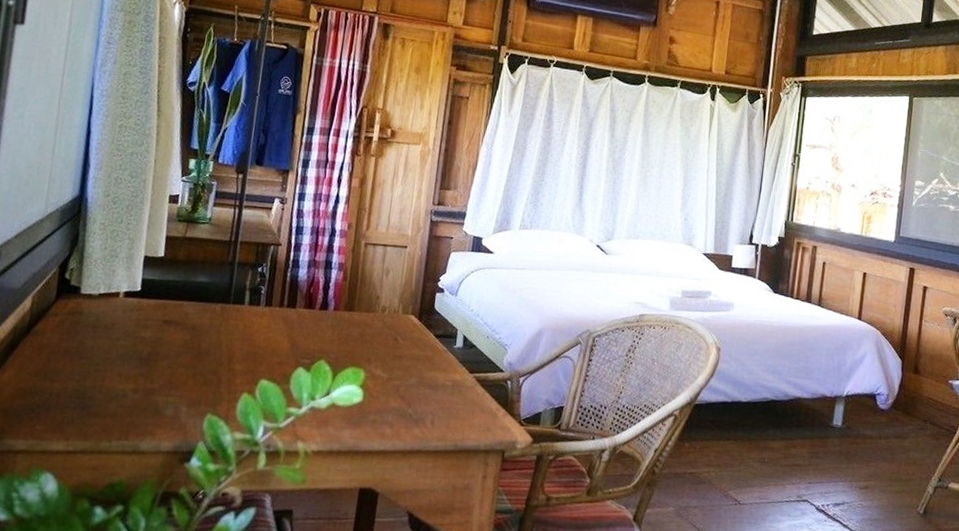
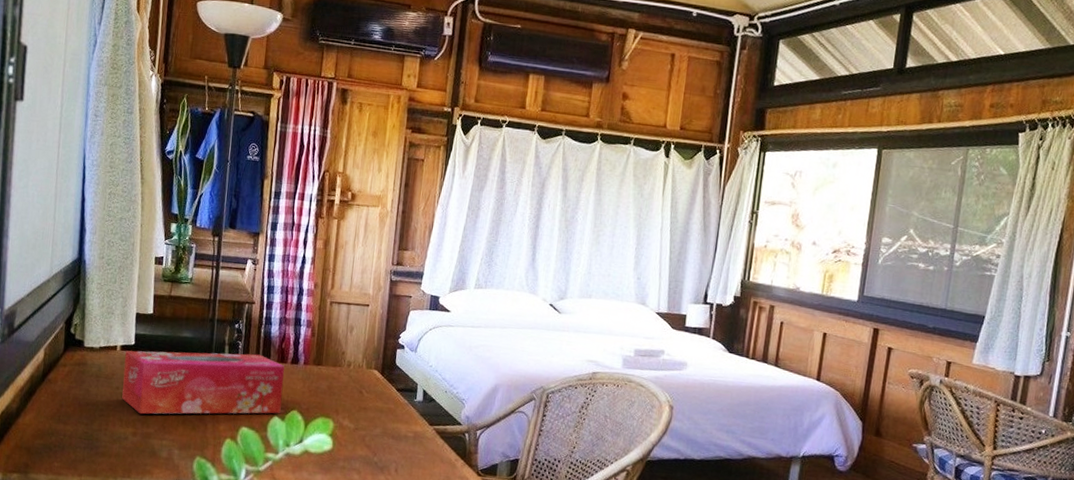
tissue box: none [122,297,312,368] -> present [122,350,285,414]

